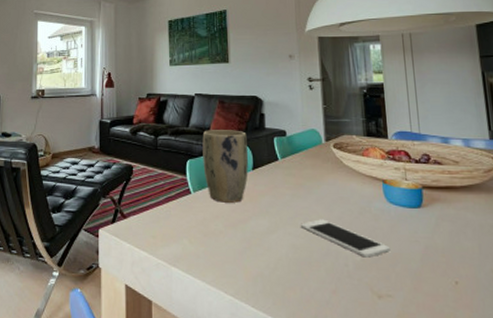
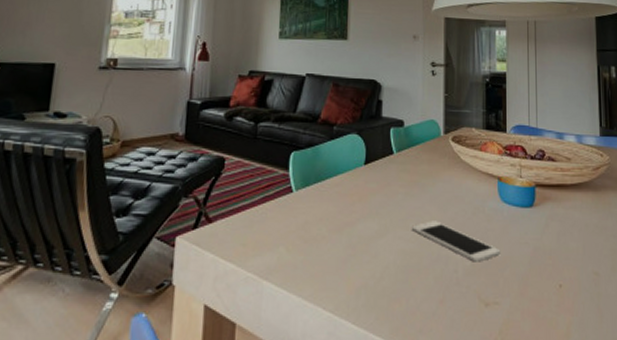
plant pot: present [202,130,248,203] -> none [309,117,361,203]

